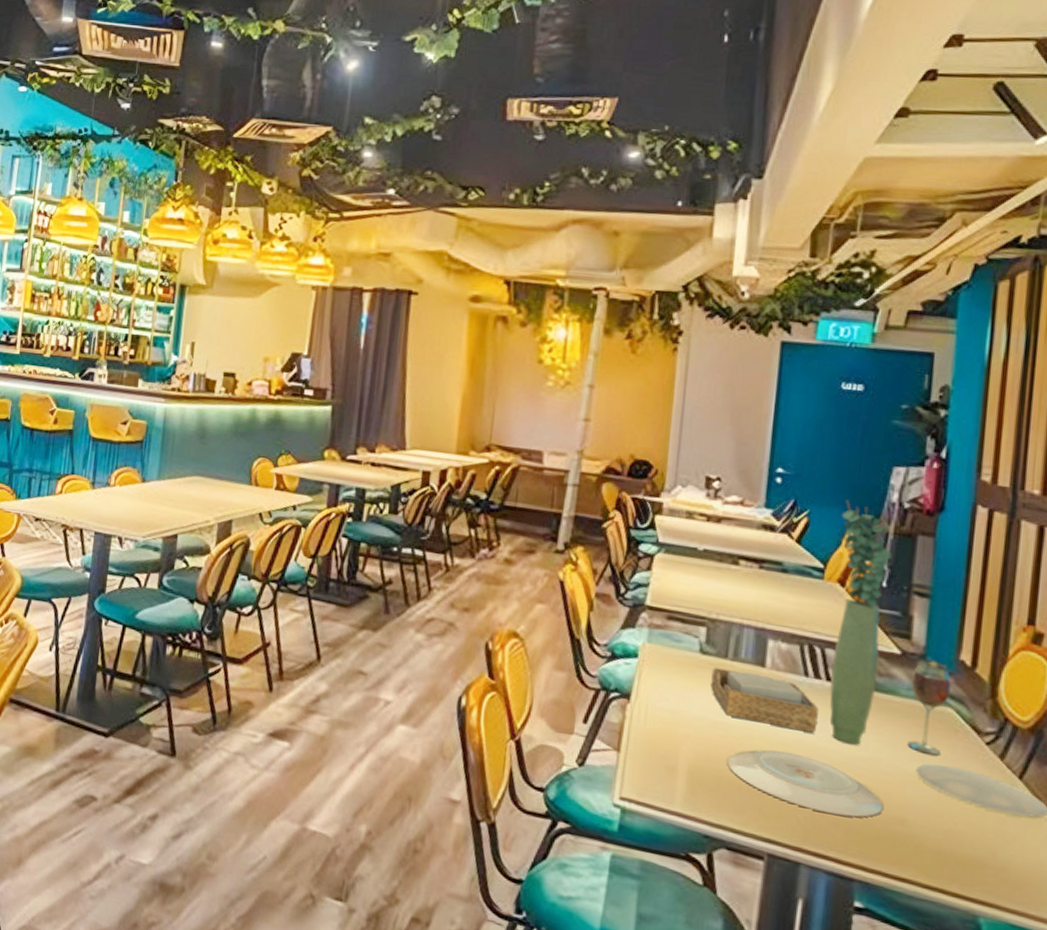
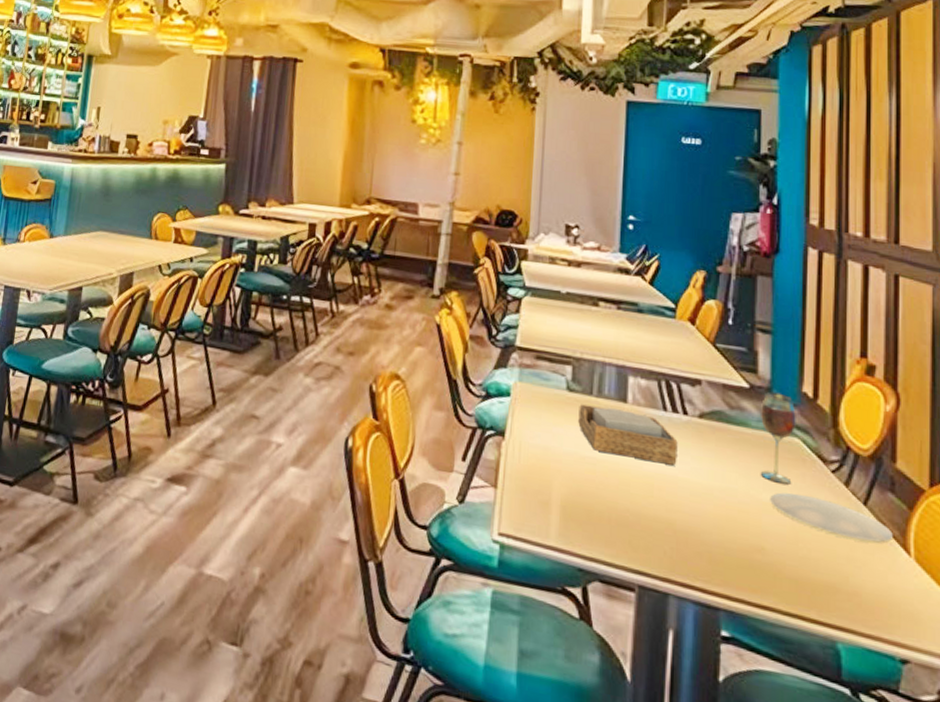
plate: present [727,749,884,818] -> none [596,482,743,547]
vase: present [829,500,893,745] -> none [686,244,737,476]

